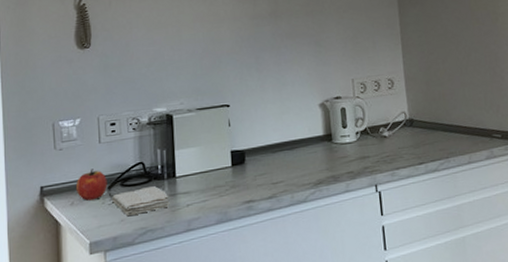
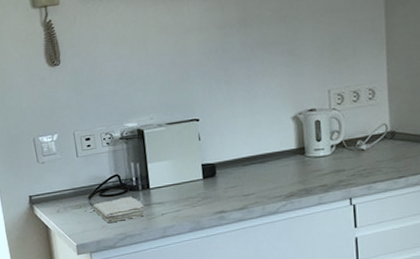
fruit: present [75,169,108,201] -> none [59,180,88,209]

